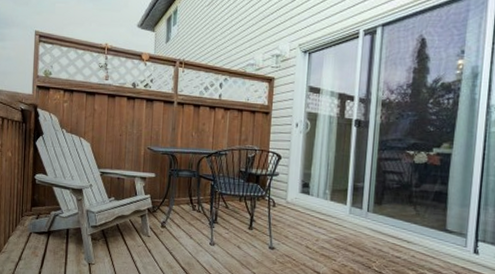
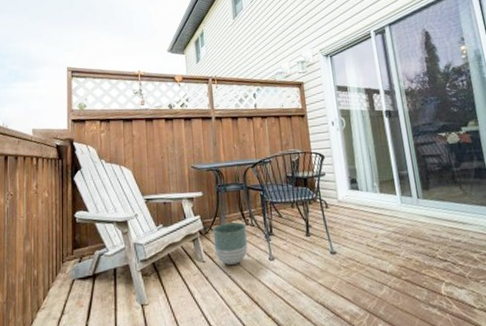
planter: none [160,205,193,243] -> present [213,221,248,265]

